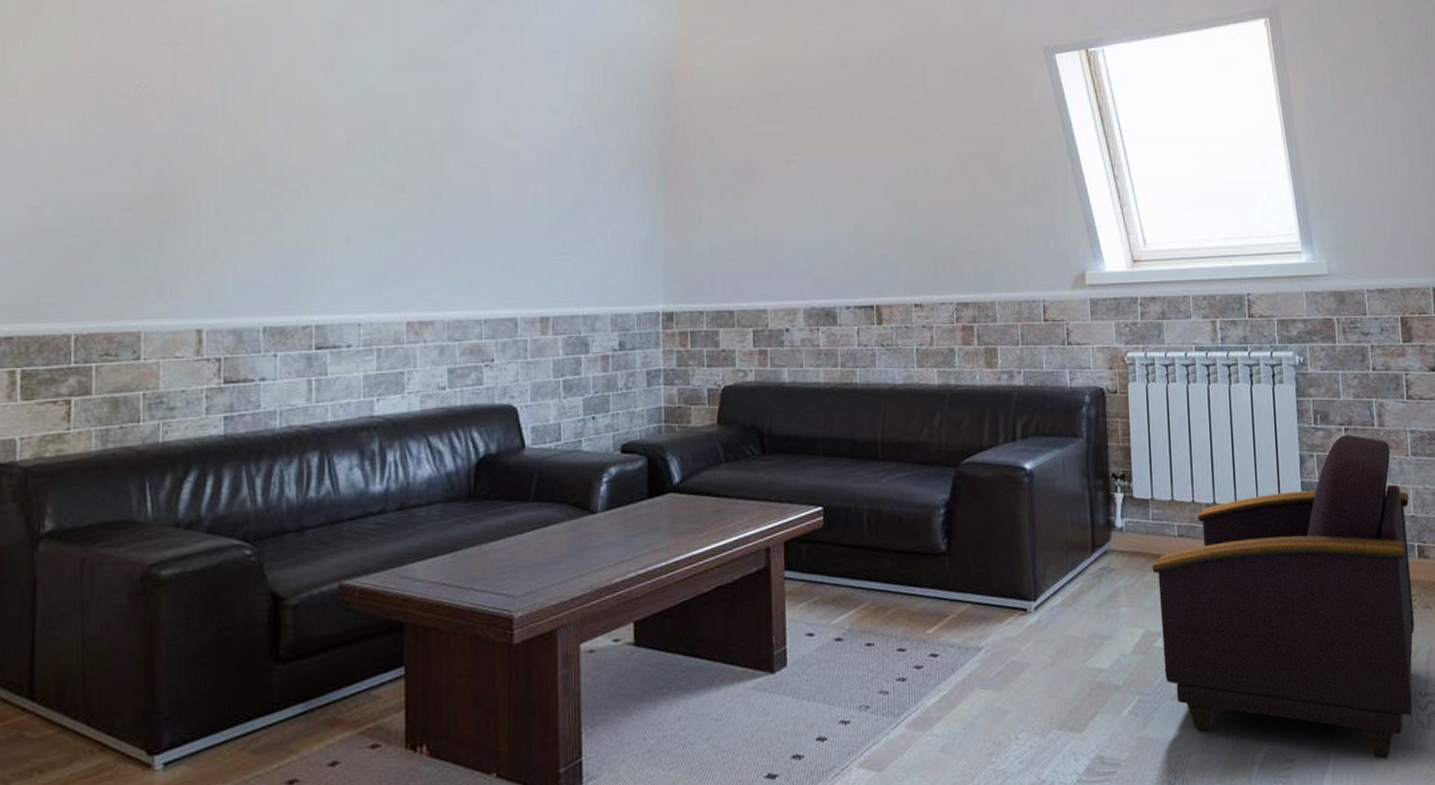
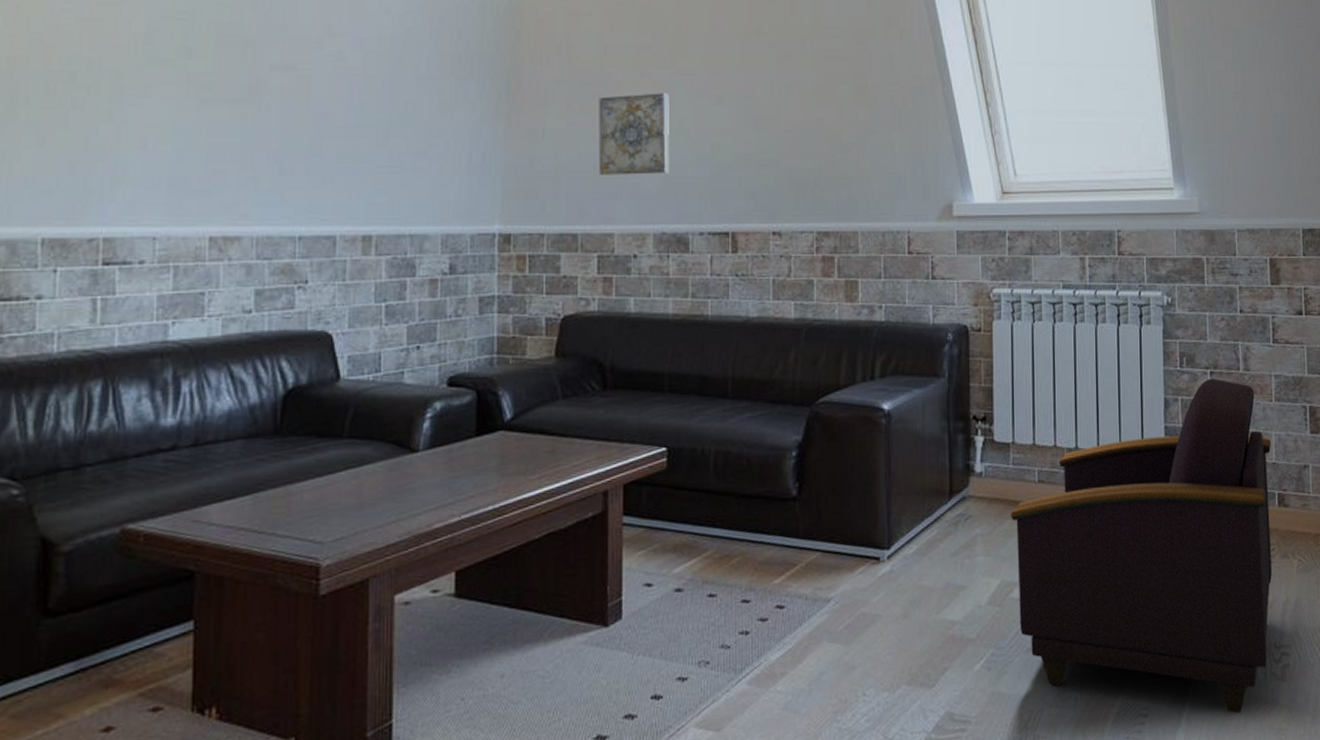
wall art: none [749,178,816,256] -> present [598,93,669,175]

